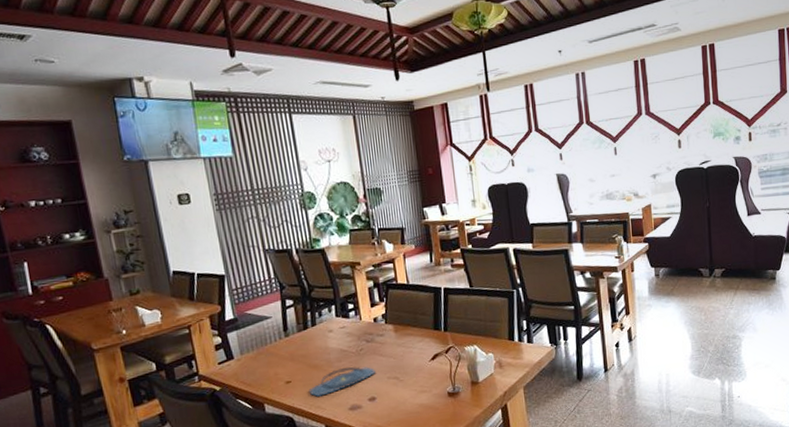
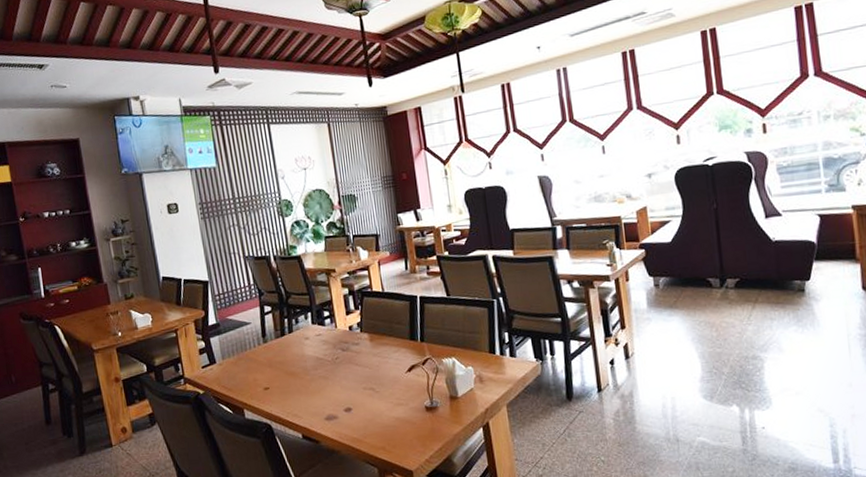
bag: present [308,366,375,397] -> none [286,375,351,405]

